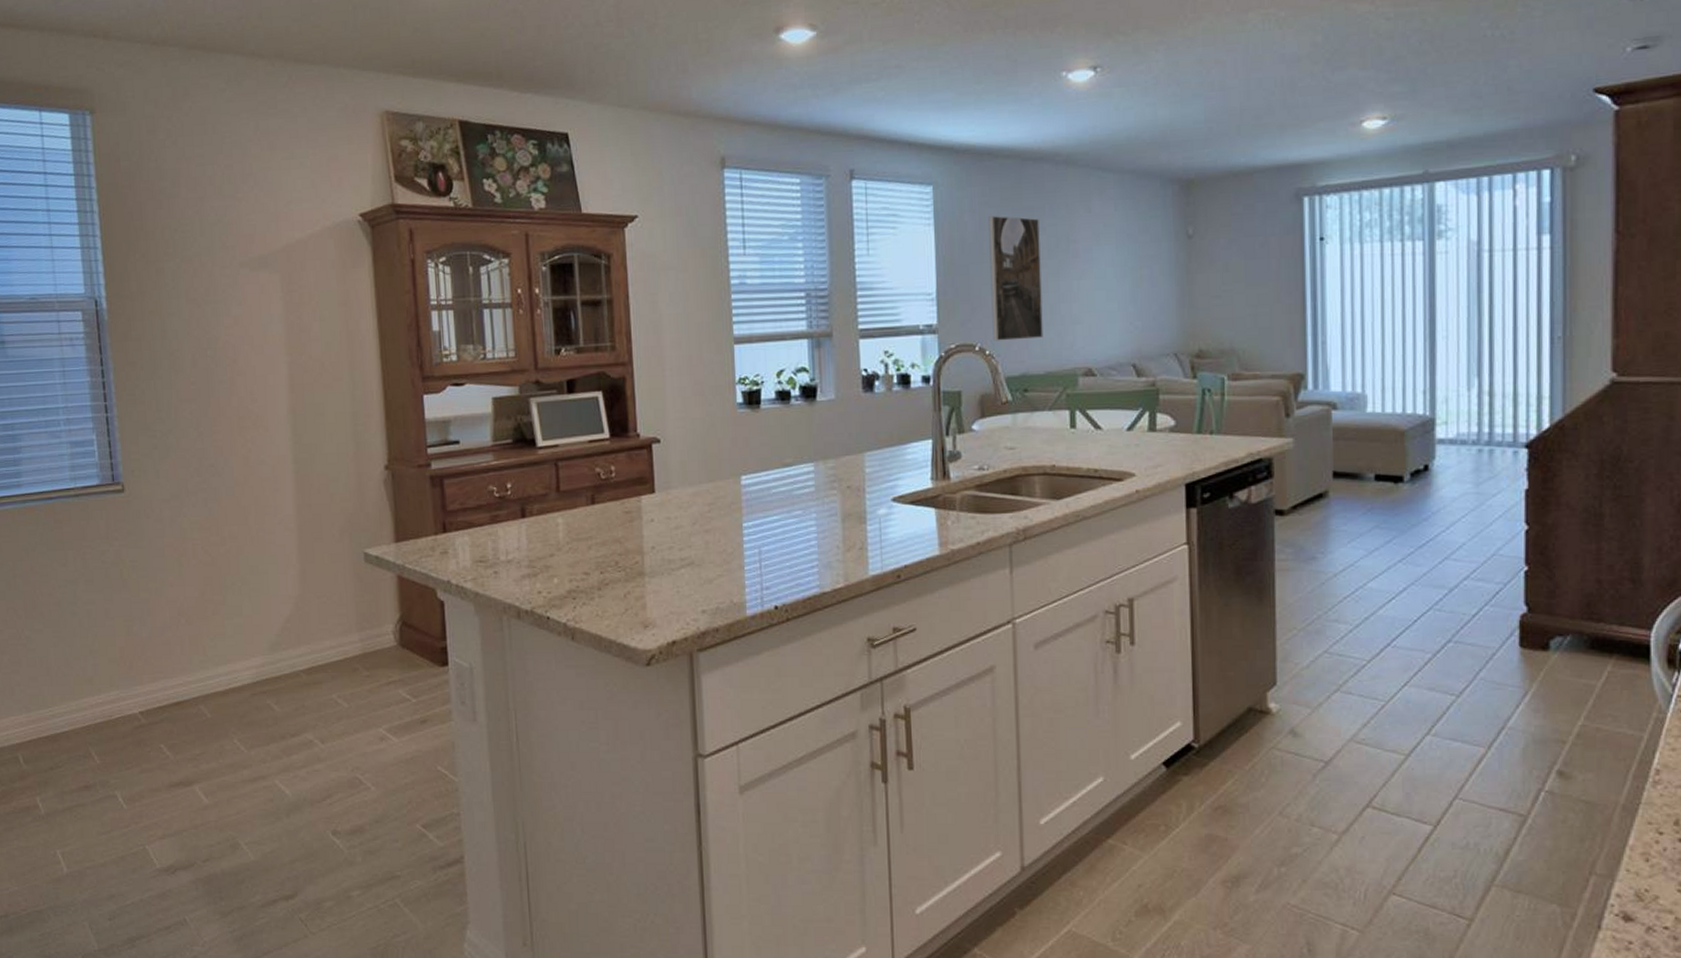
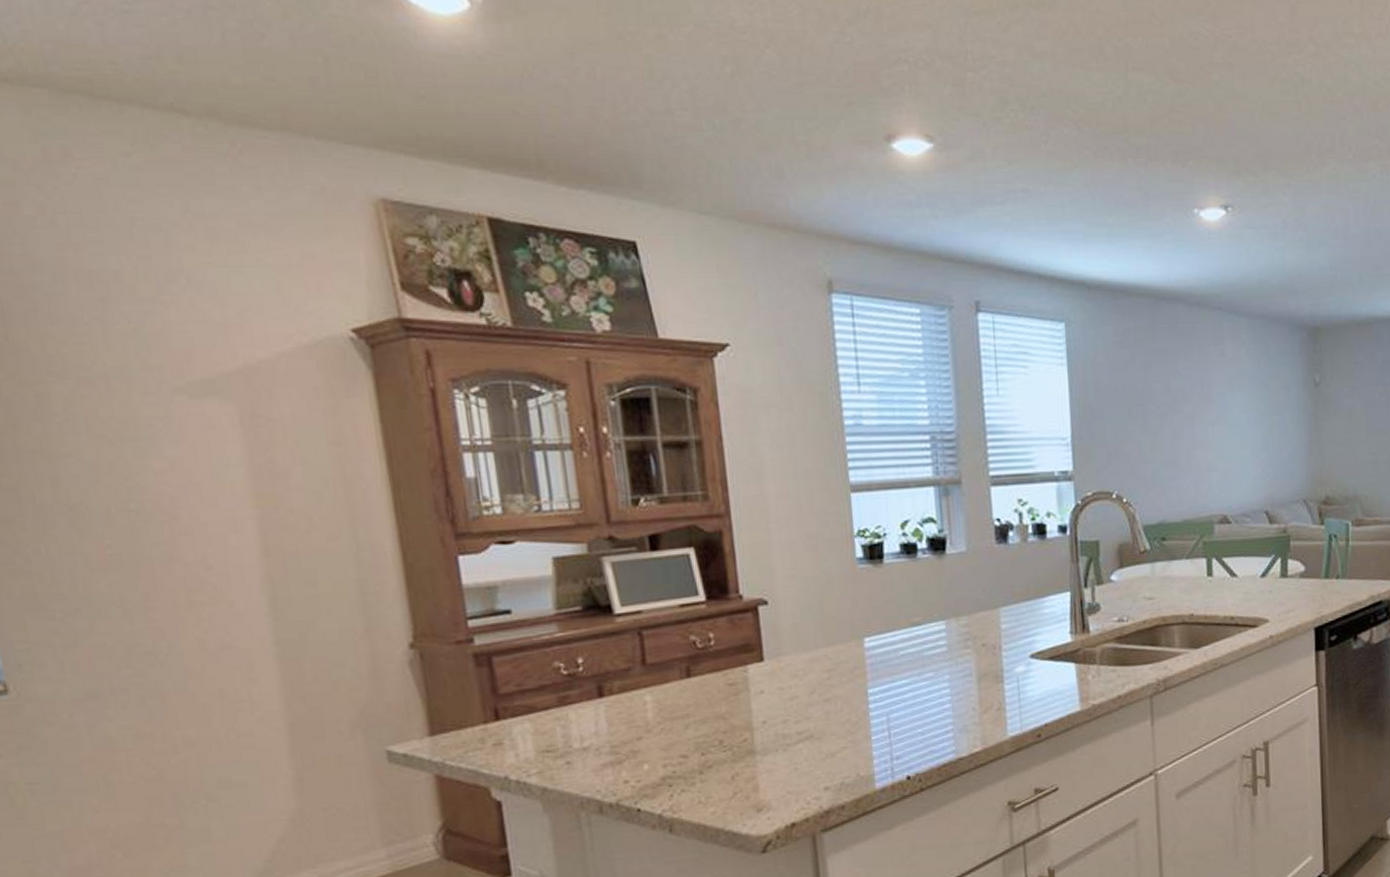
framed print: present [988,215,1043,341] -> none [1123,356,1180,489]

